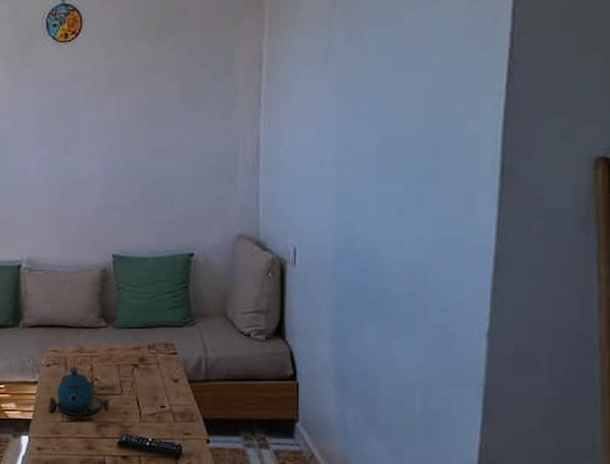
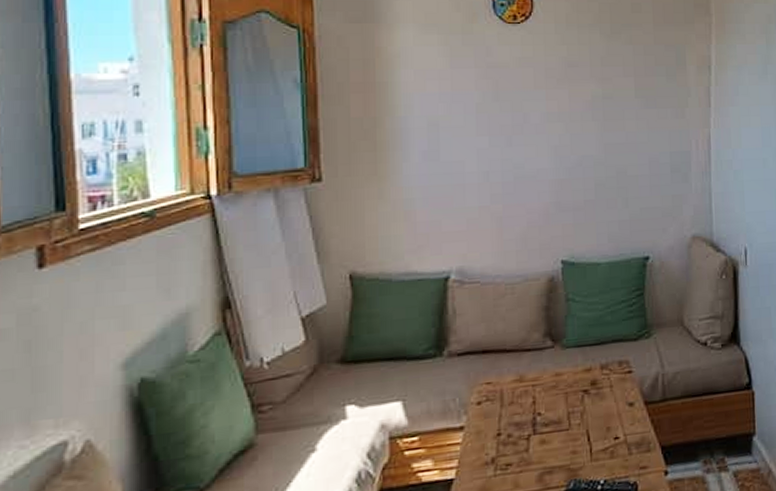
teapot: present [48,367,109,421] -> none [476,402,553,474]

